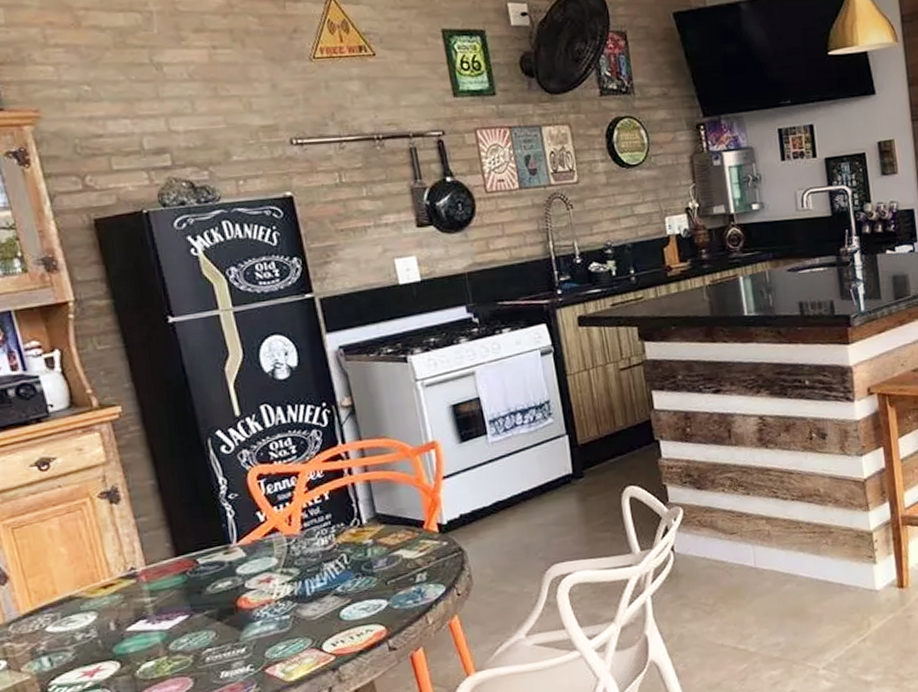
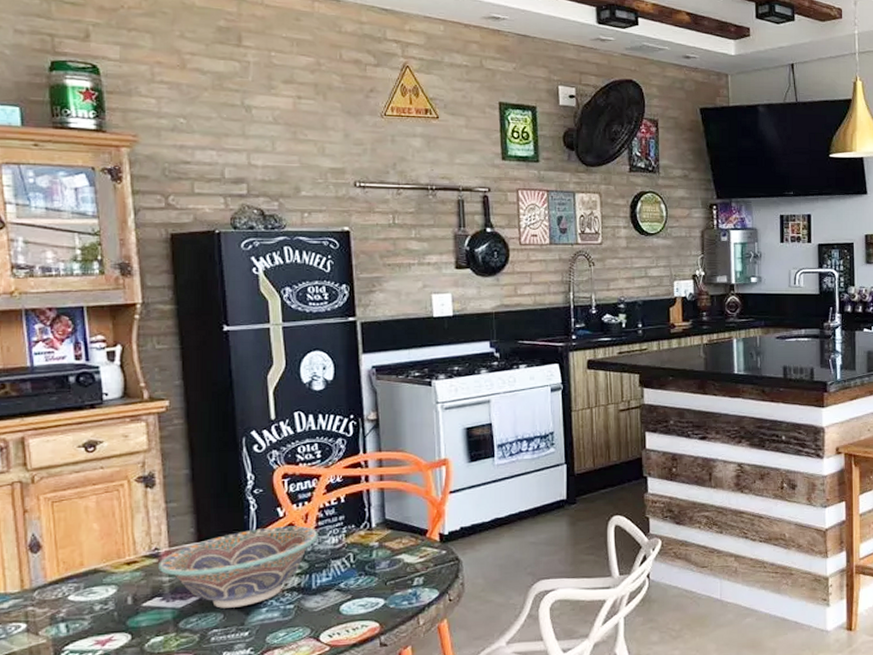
decorative bowl: none [137,529,306,626] -> present [158,526,318,608]

